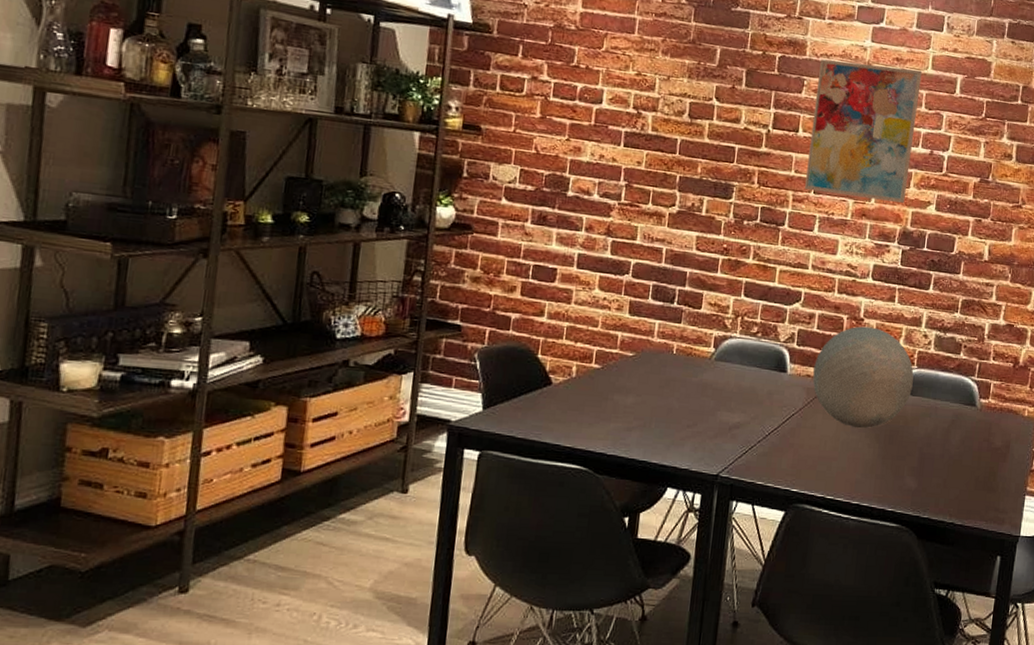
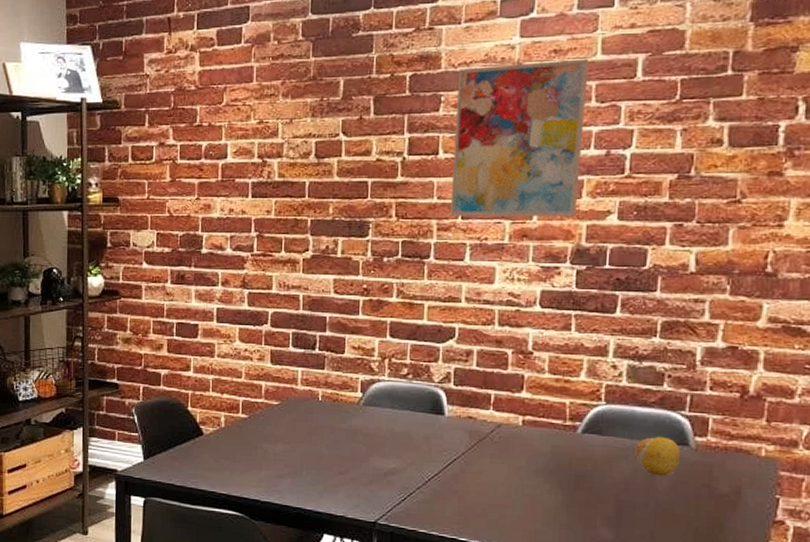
decorative orb: present [812,326,914,429] -> none [475,360,602,474]
fruit: none [935,397,970,432] -> present [634,436,681,476]

